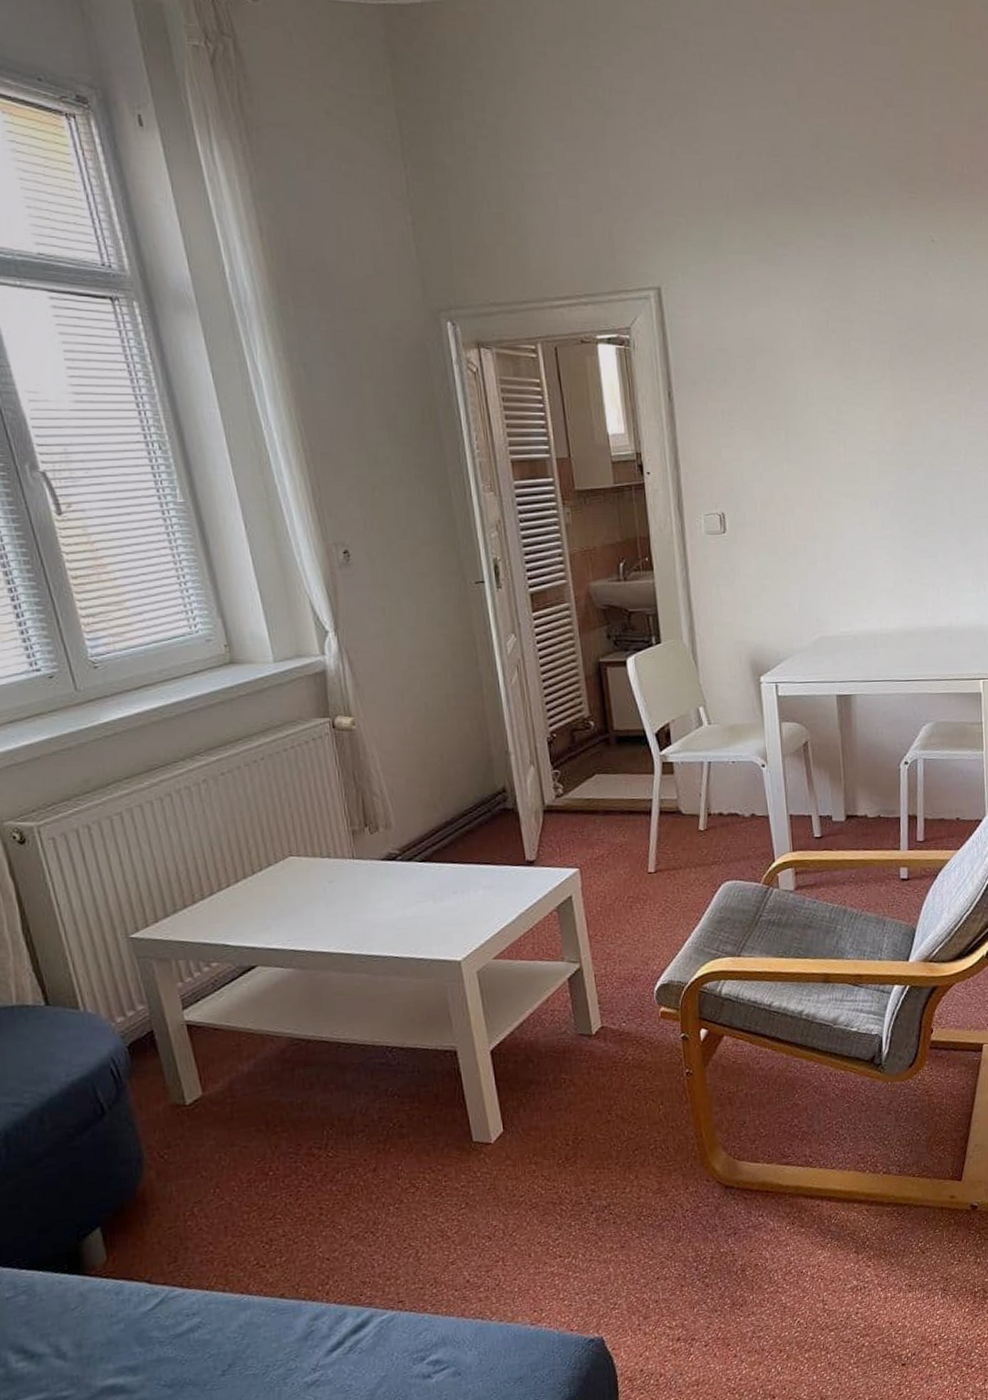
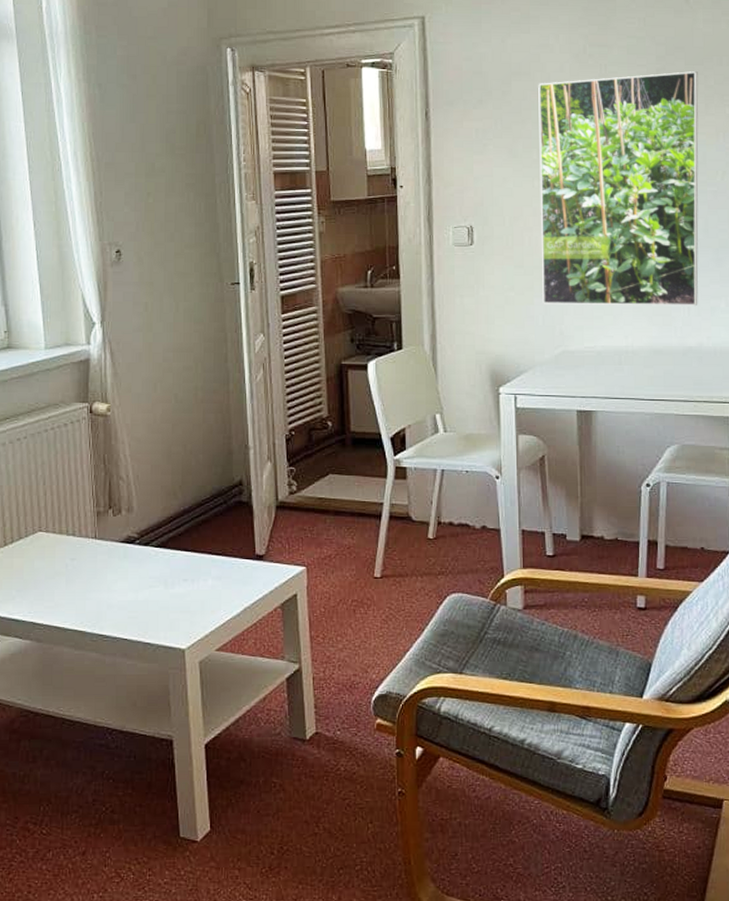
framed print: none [782,348,947,591] -> present [538,71,699,305]

